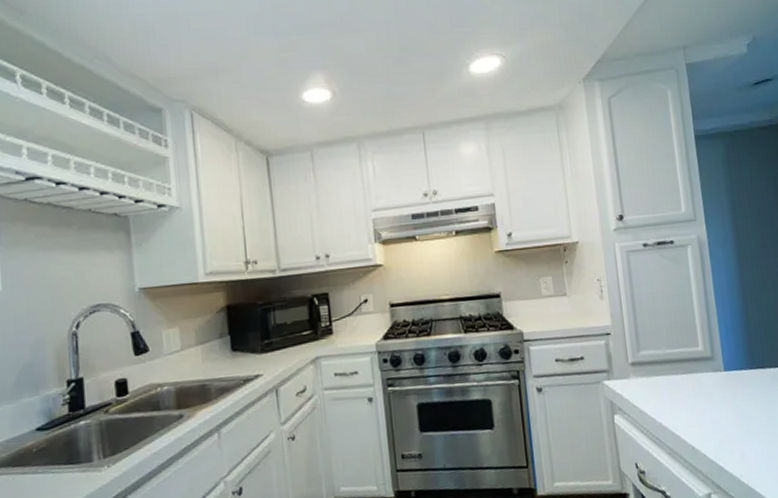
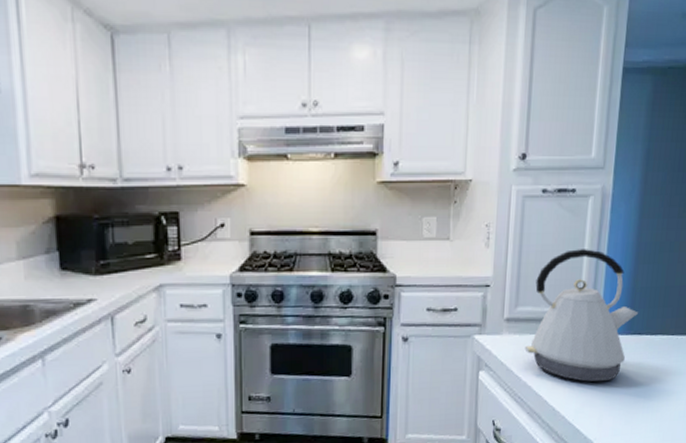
kettle: none [652,292,758,419] -> present [524,249,639,382]

